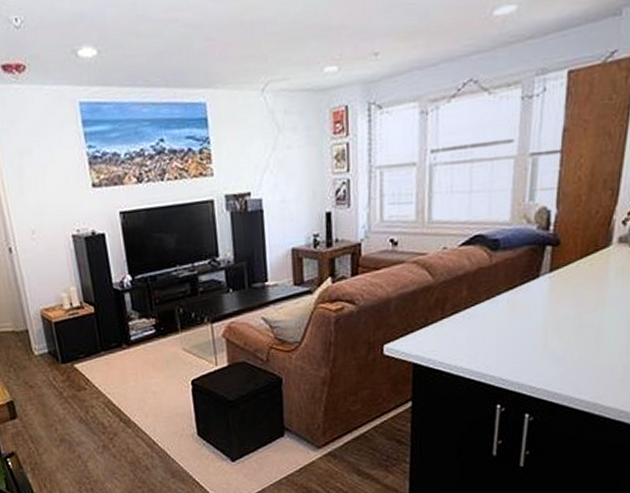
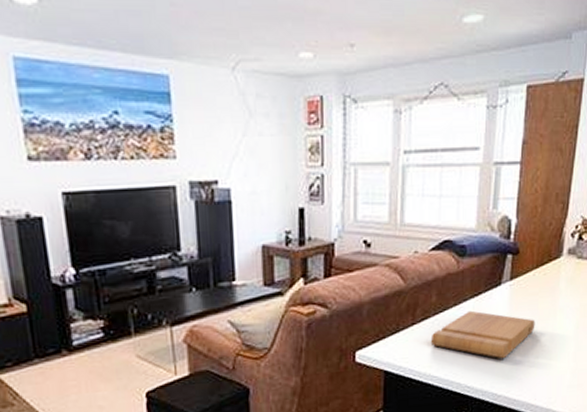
cutting board: none [461,303,580,352] -> present [430,310,535,359]

